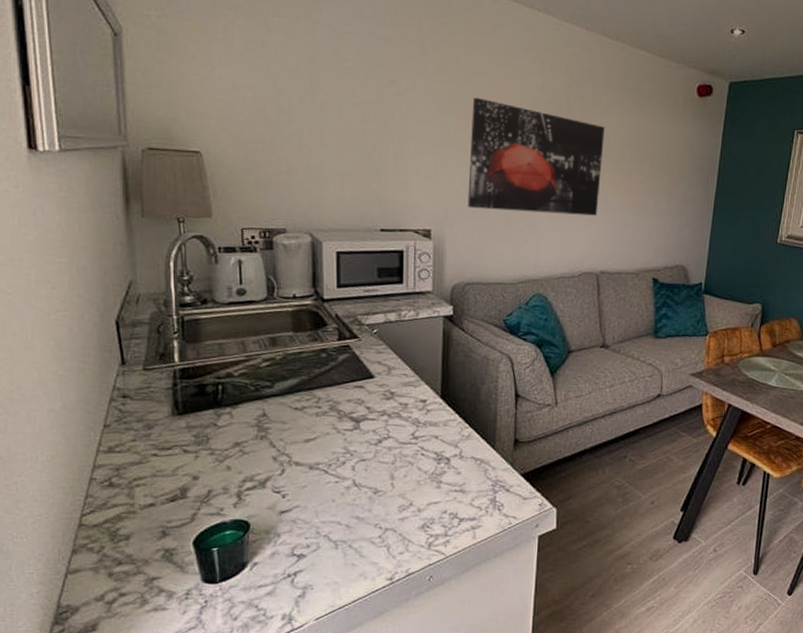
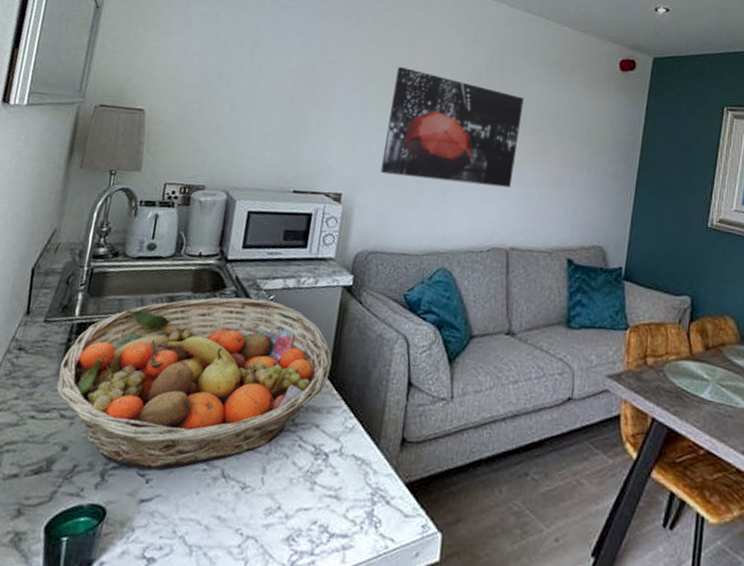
fruit basket: none [172,333,442,487] -> present [56,297,332,470]

